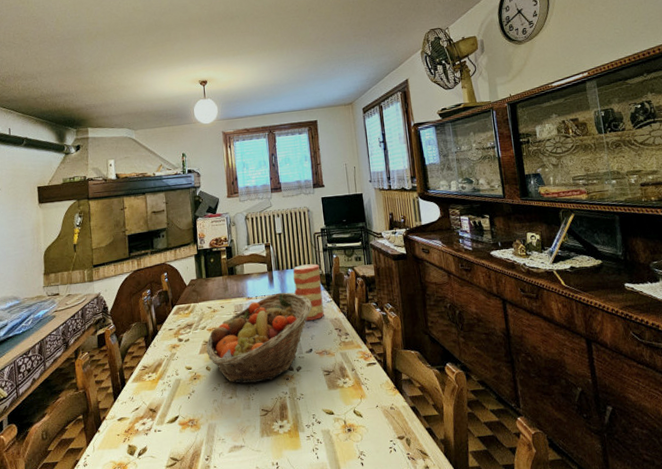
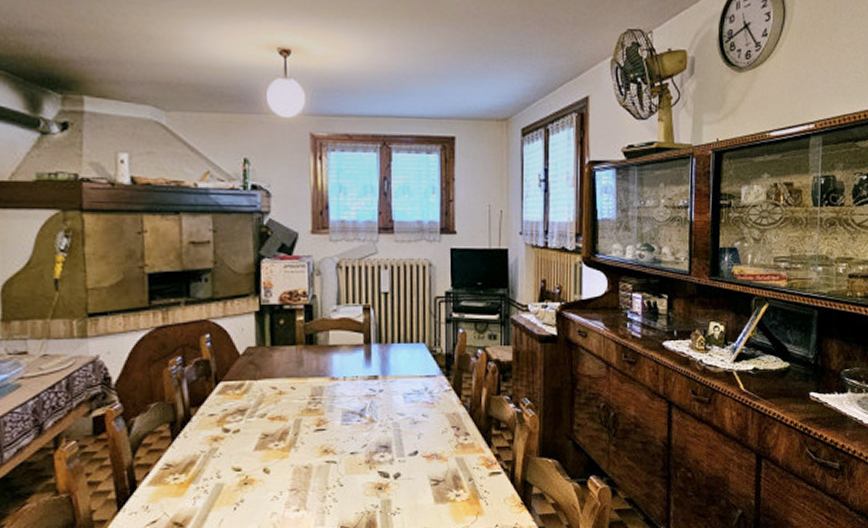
fruit basket: present [206,292,312,384] -> none [265,374,423,493]
vase: present [293,264,324,321] -> none [400,338,439,414]

